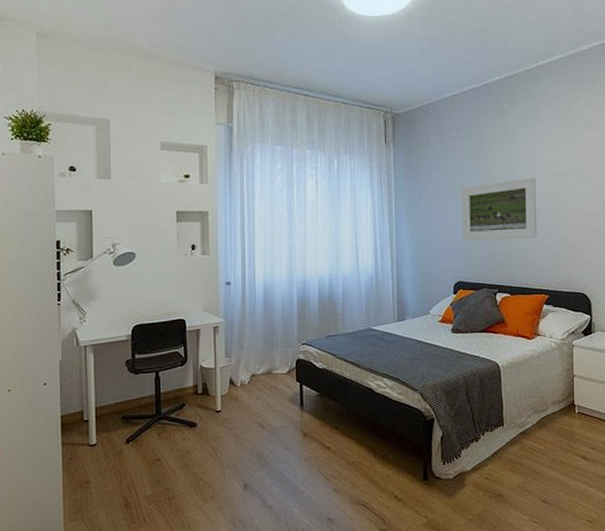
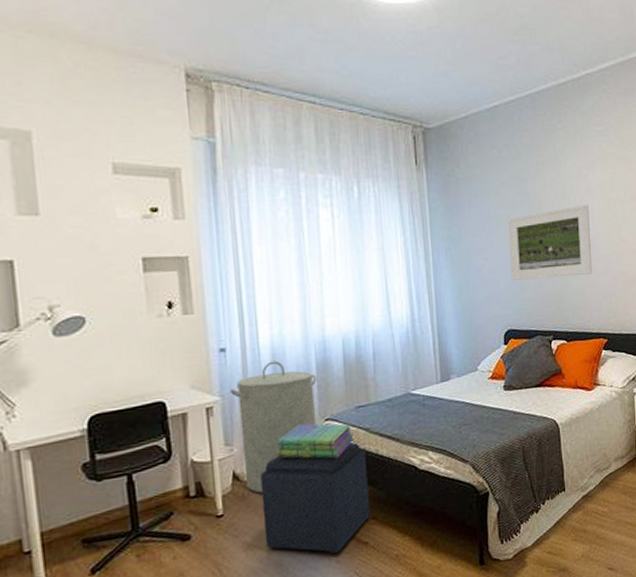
laundry hamper: none [231,294,297,397] -> present [229,361,317,494]
ottoman: none [250,365,333,454] -> present [260,442,370,555]
stack of books: none [263,345,324,376] -> present [276,423,354,459]

